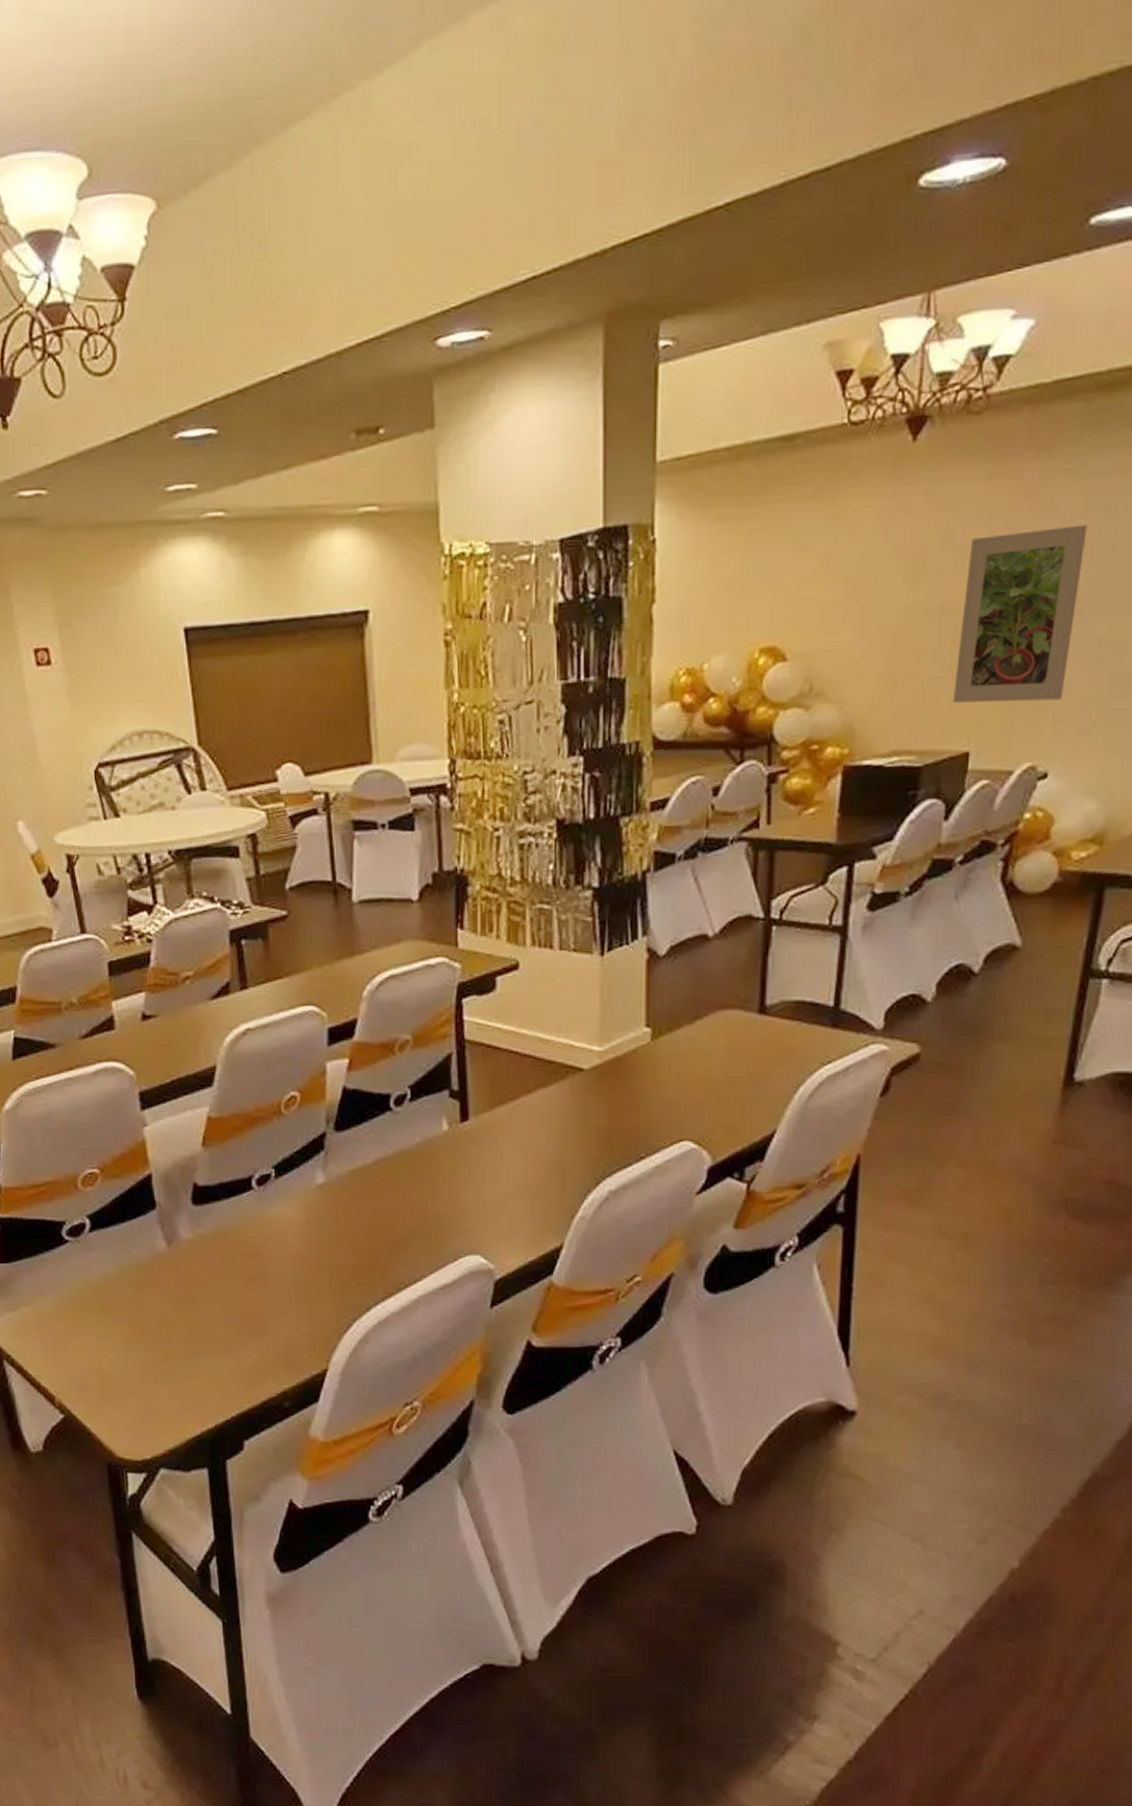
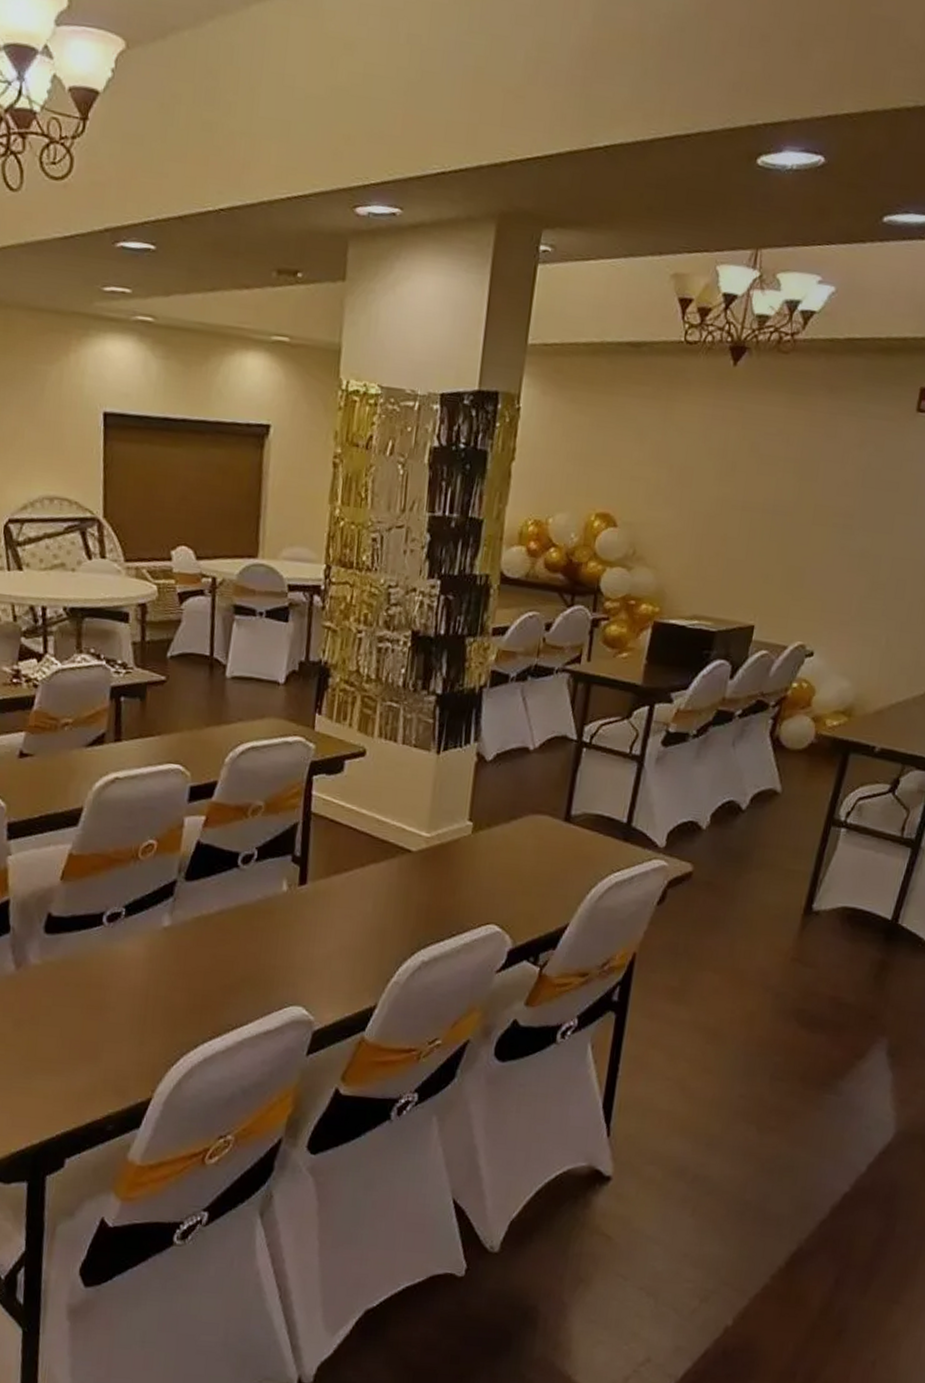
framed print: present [953,524,1087,703] -> none [746,452,861,594]

